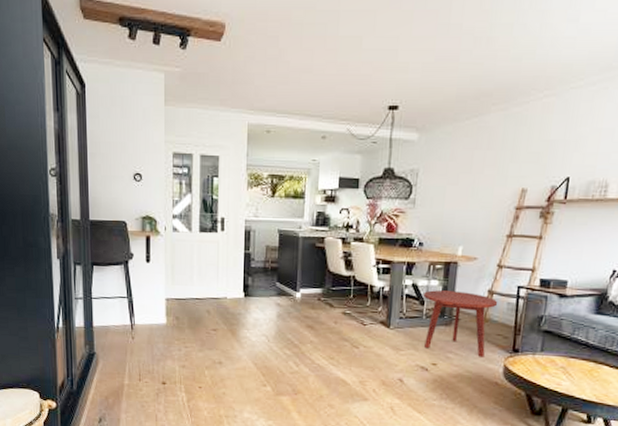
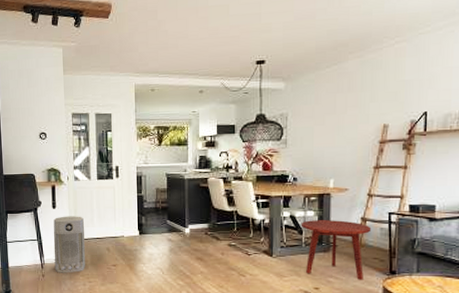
air purifier: none [146,271,183,336] -> present [53,216,85,273]

